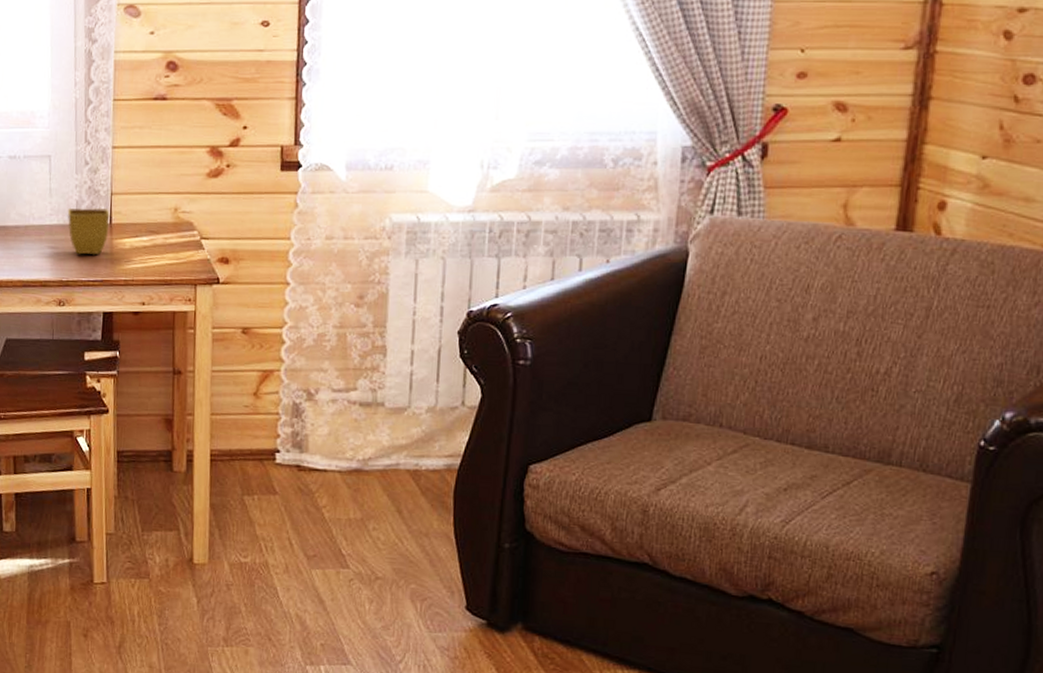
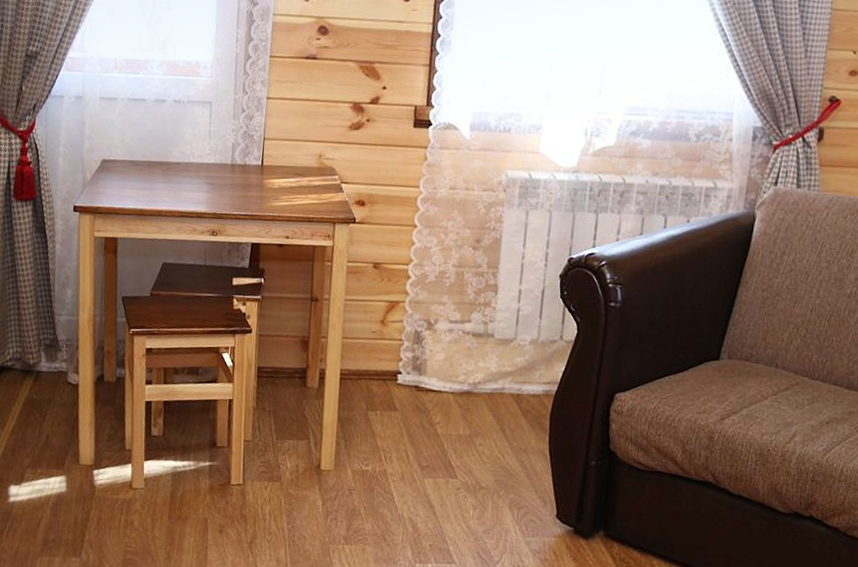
flower pot: present [67,207,110,256] -> none [223,149,262,193]

